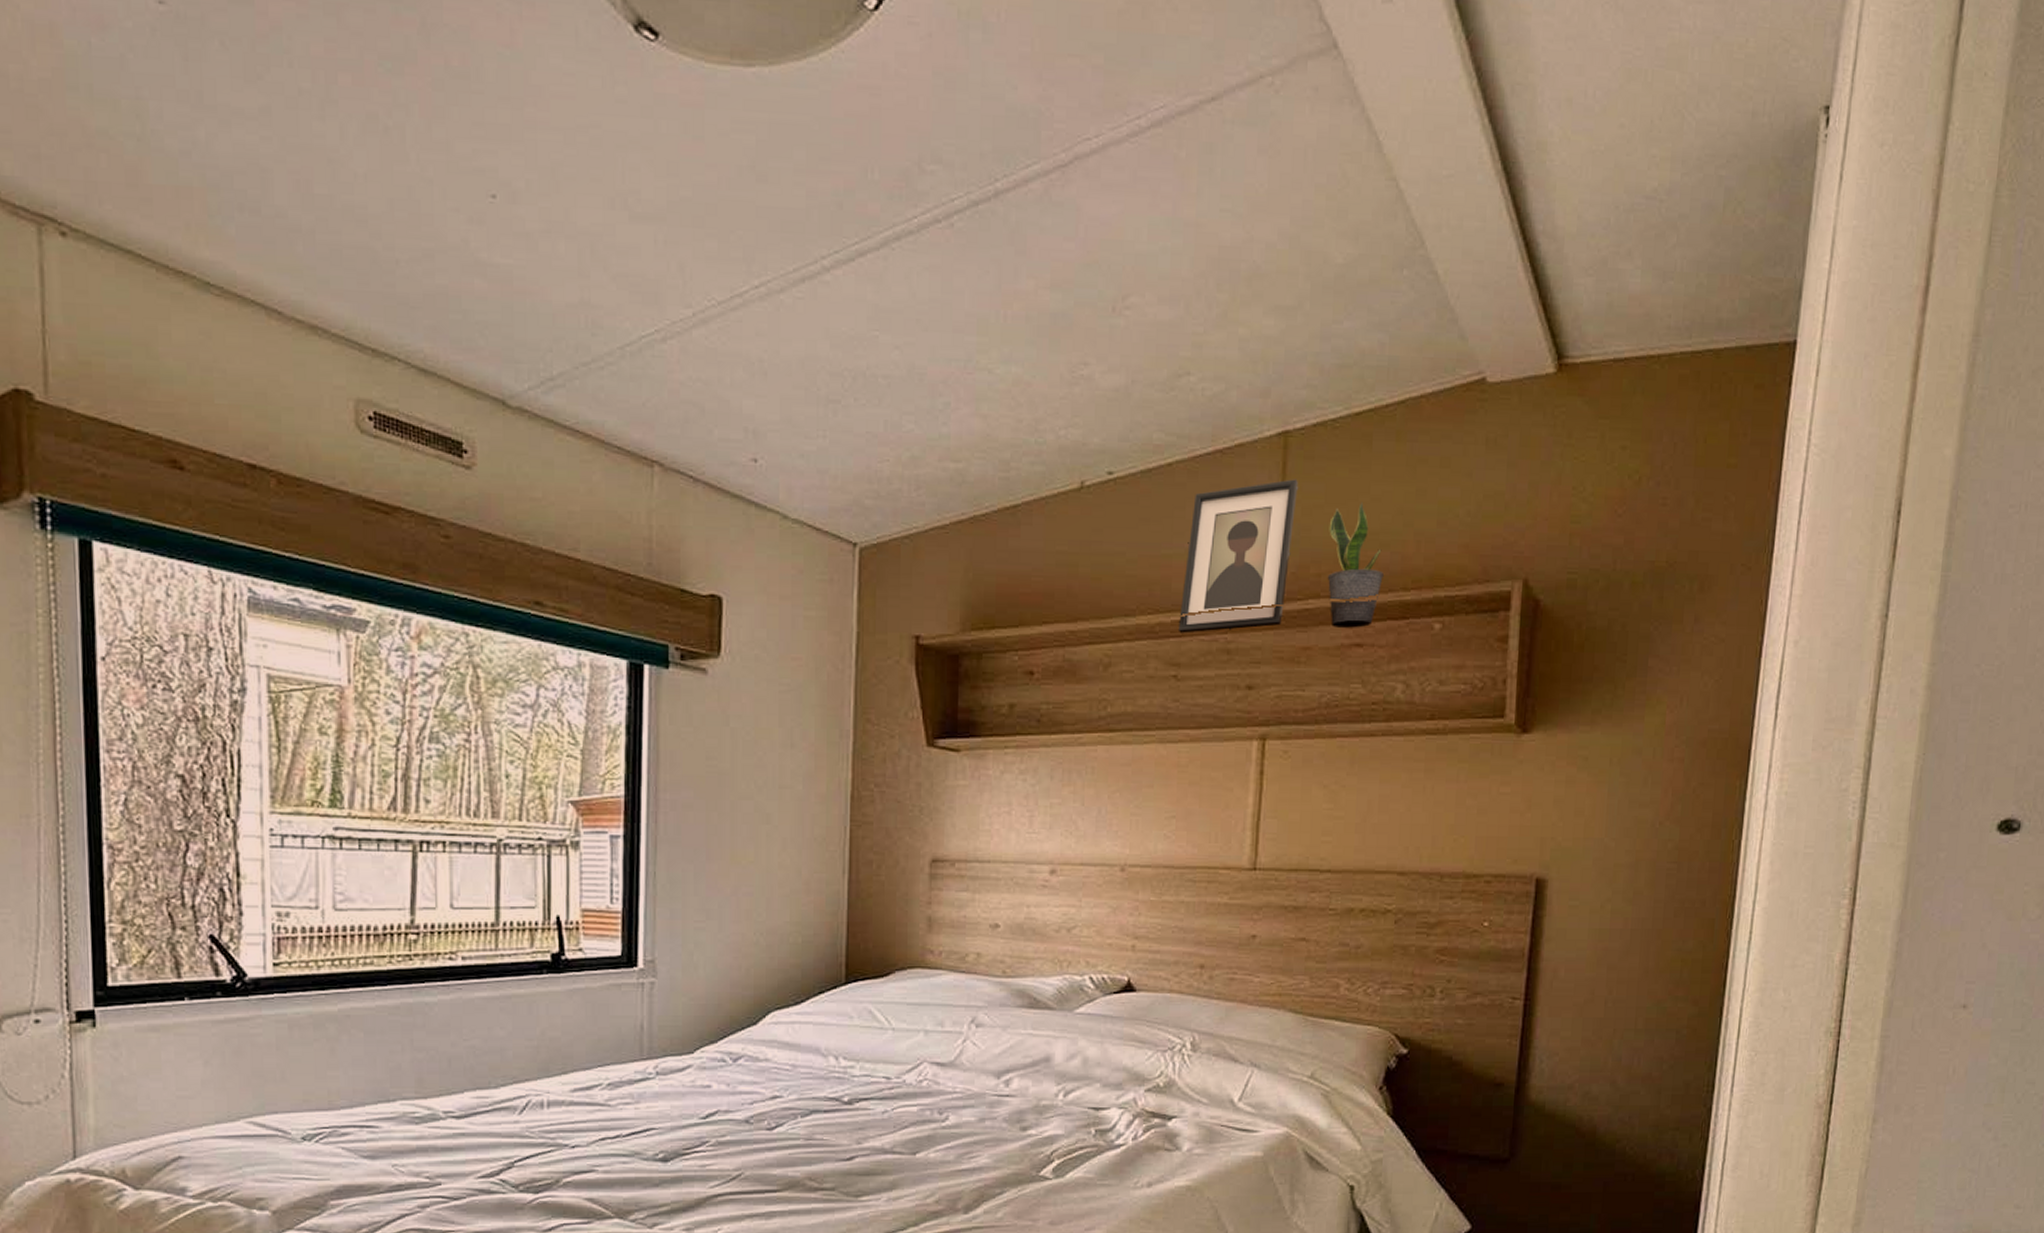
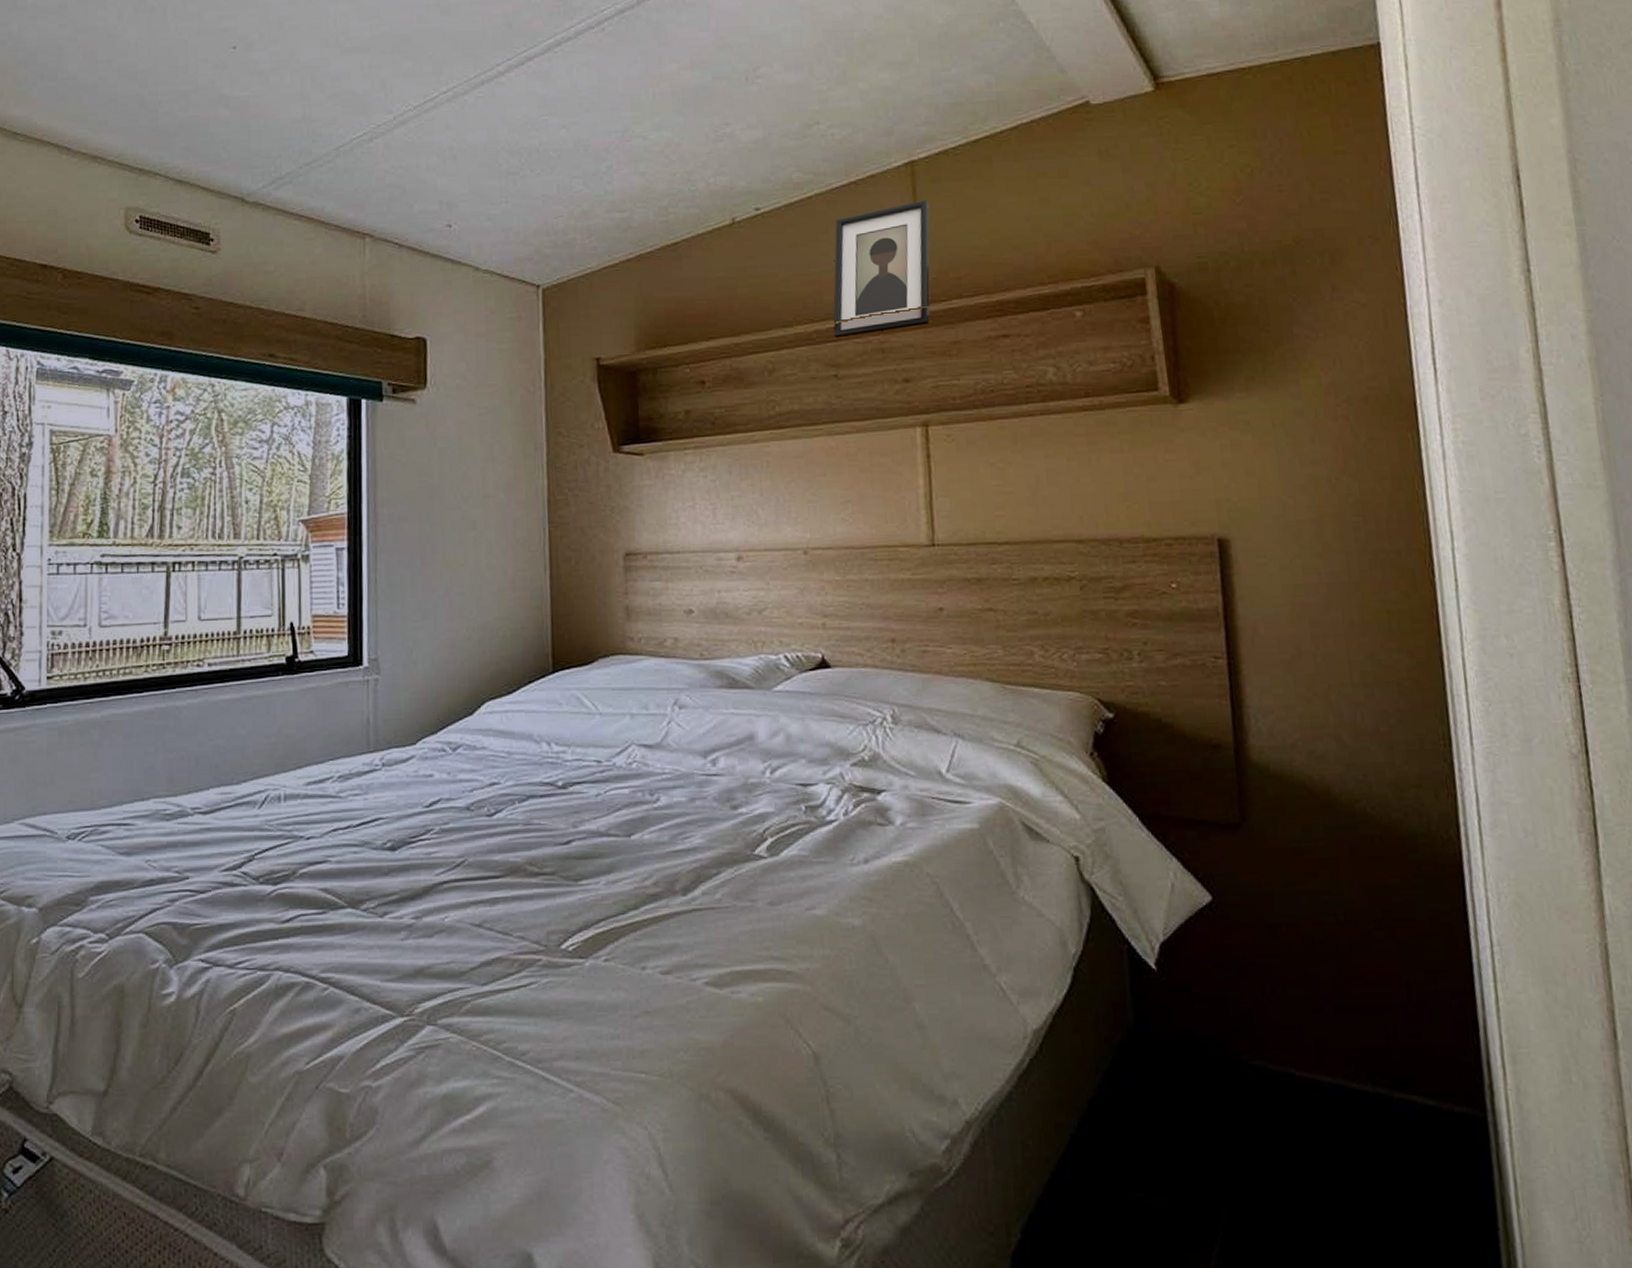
potted plant: present [1327,502,1384,629] -> none [962,213,1020,323]

